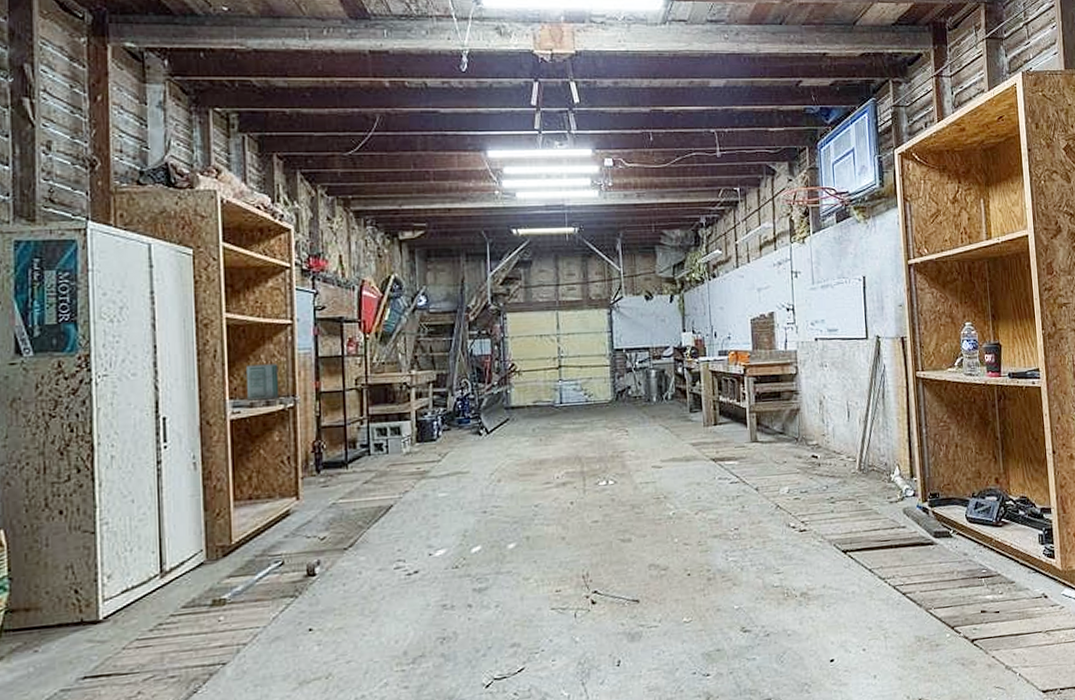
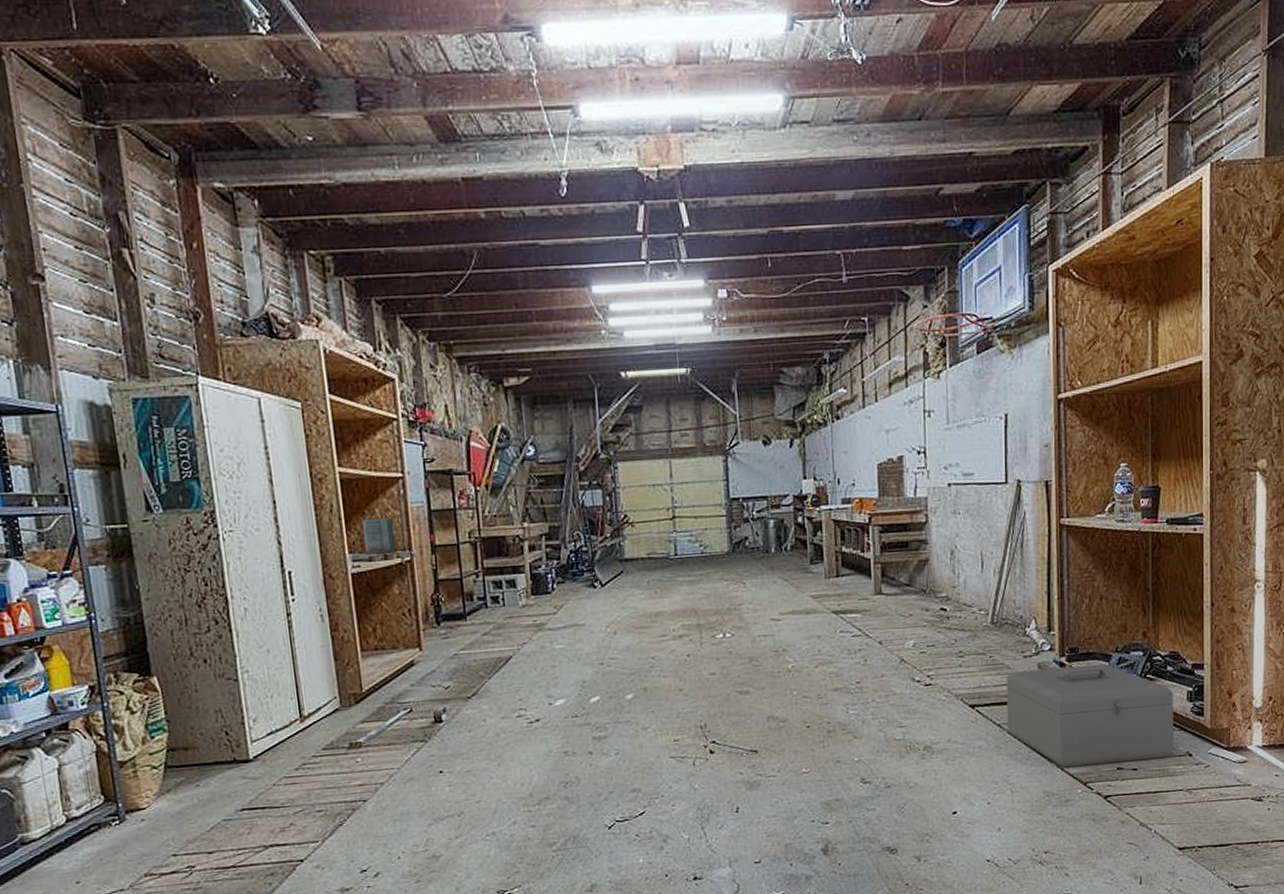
tool box: none [875,508,1031,612] -> present [1006,663,1174,768]

